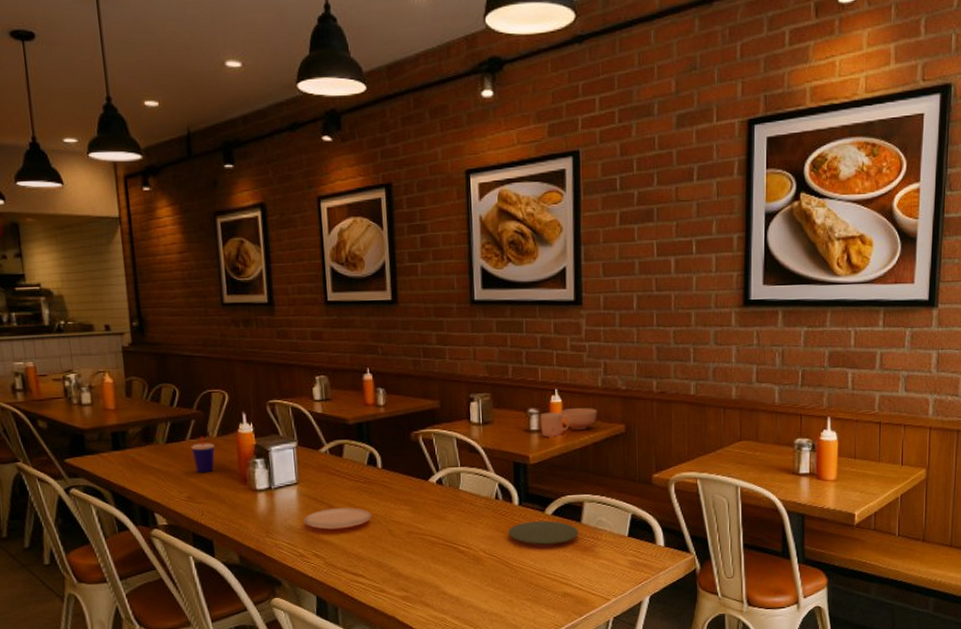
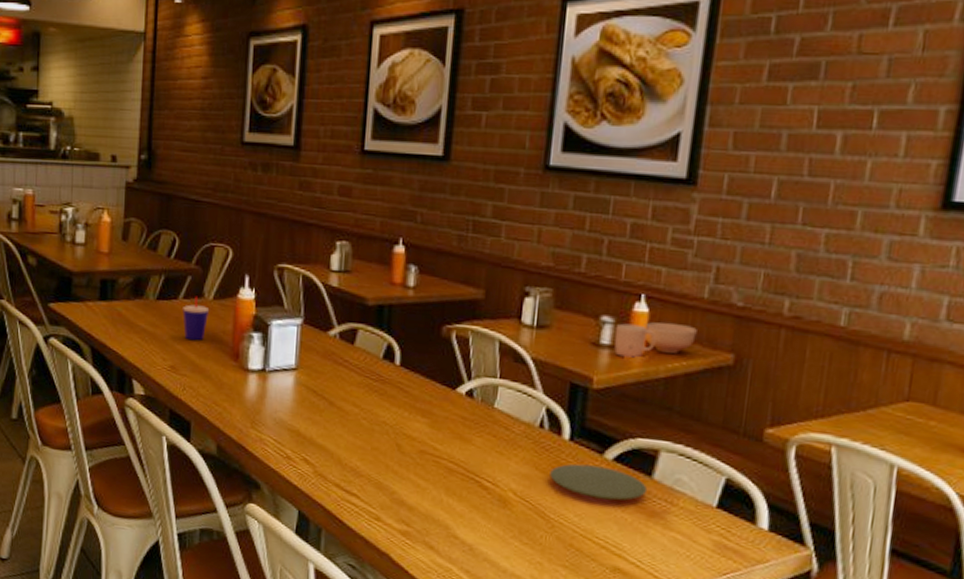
plate: present [304,508,372,530] -> none [297,405,379,434]

